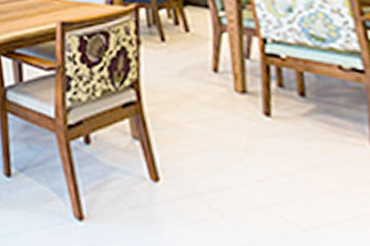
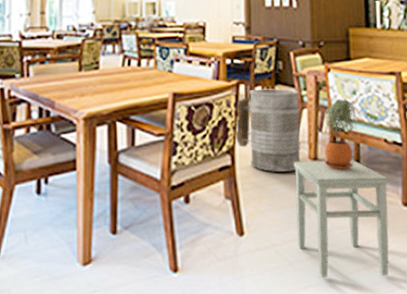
trash can: none [136,10,224,108] -> present [234,89,301,172]
stool: none [215,93,359,236] -> present [293,160,389,278]
potted plant: none [252,19,300,105] -> present [324,99,358,170]

